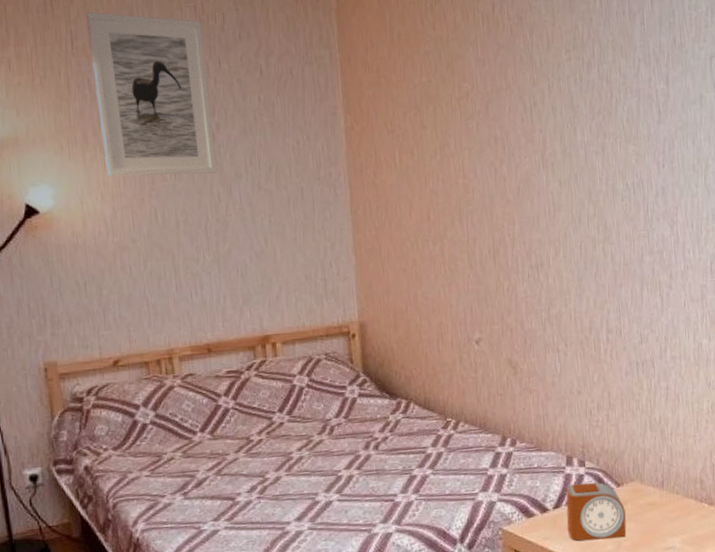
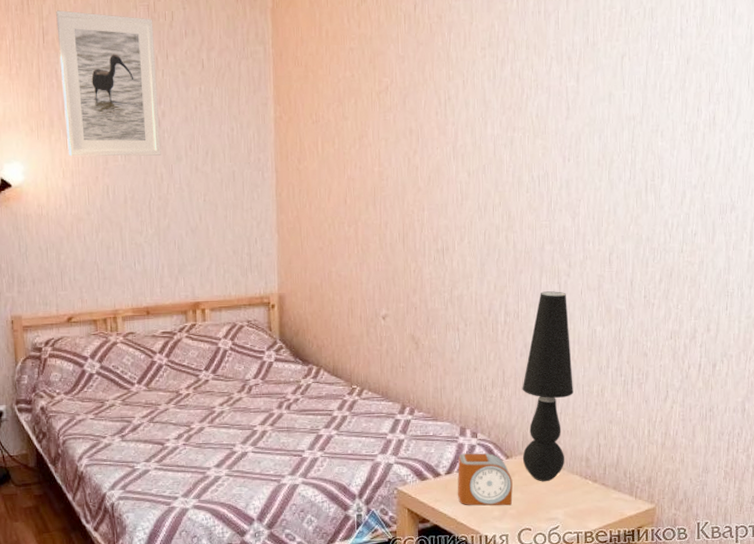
table lamp: none [629,304,683,509] -> present [522,291,573,482]

